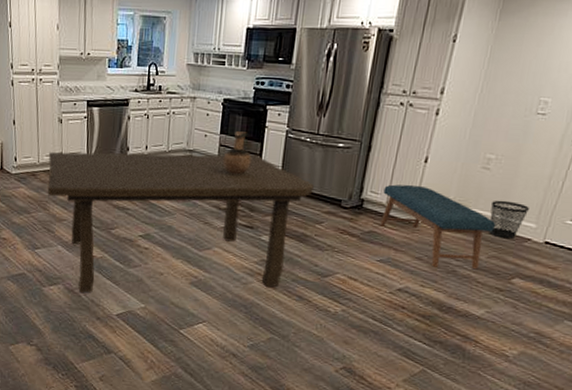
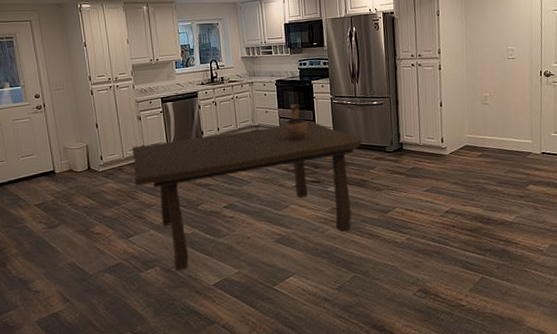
bench: present [380,184,496,270] -> none [415,125,504,188]
wastebasket: present [489,200,529,239] -> none [496,125,524,156]

